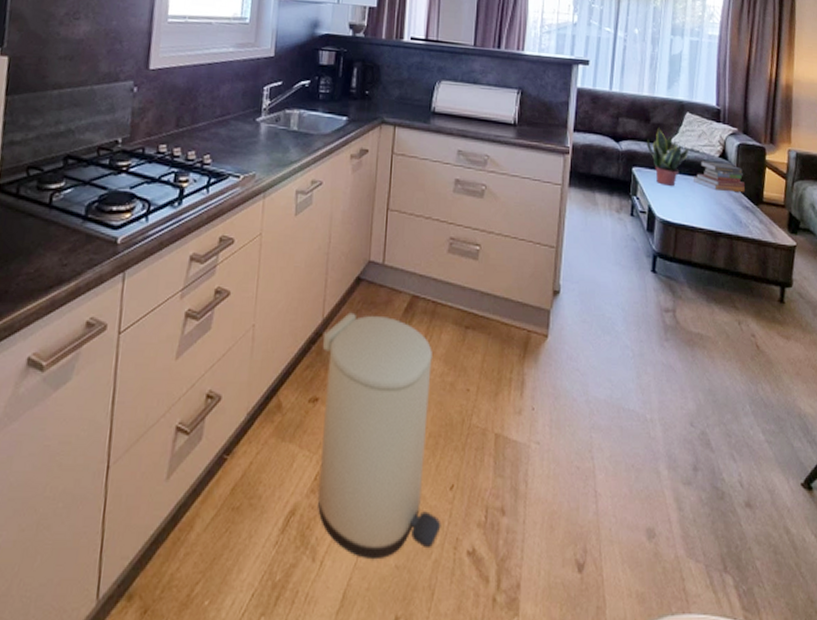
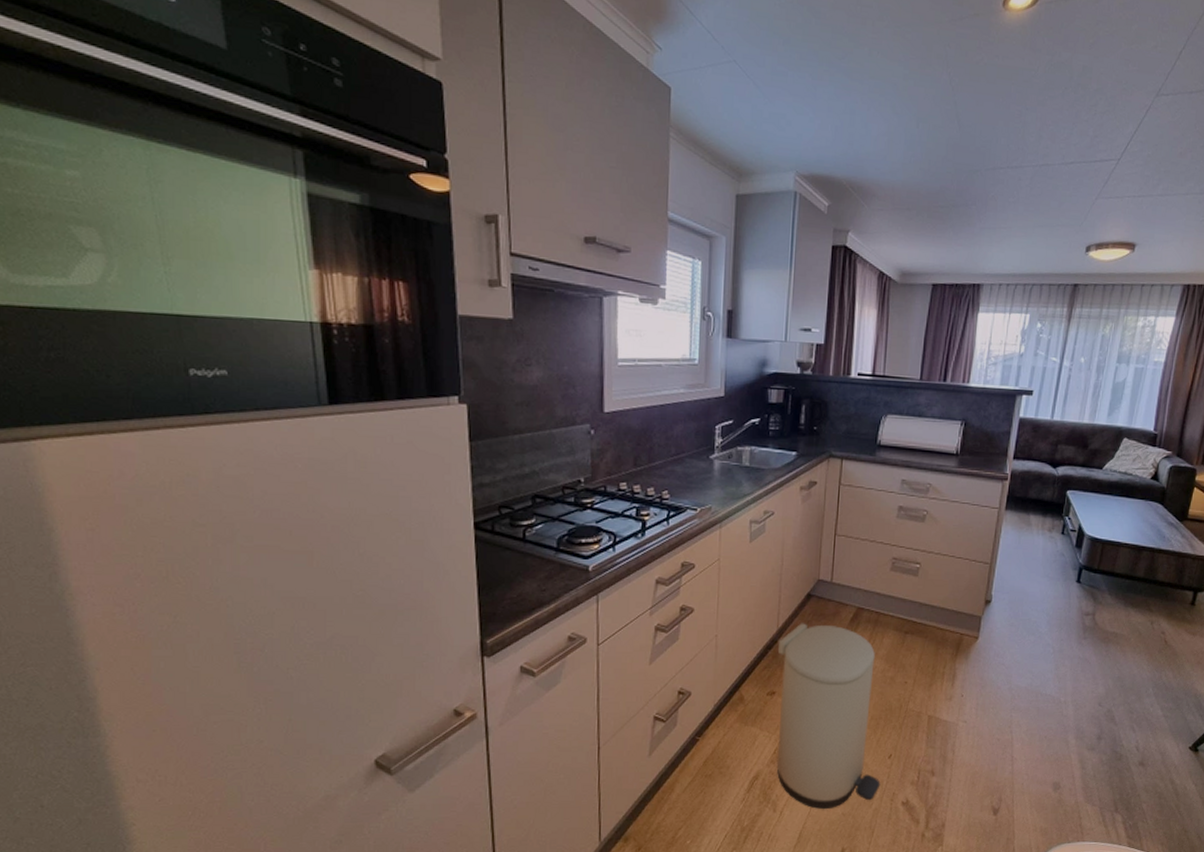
potted plant: present [647,127,689,187] -> none [1082,453,1123,508]
books: present [692,160,745,193] -> none [1123,482,1172,511]

